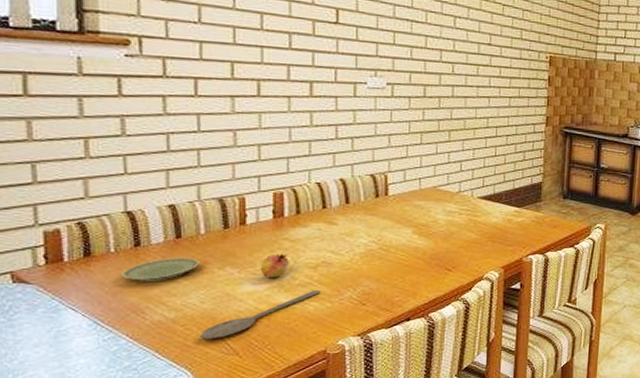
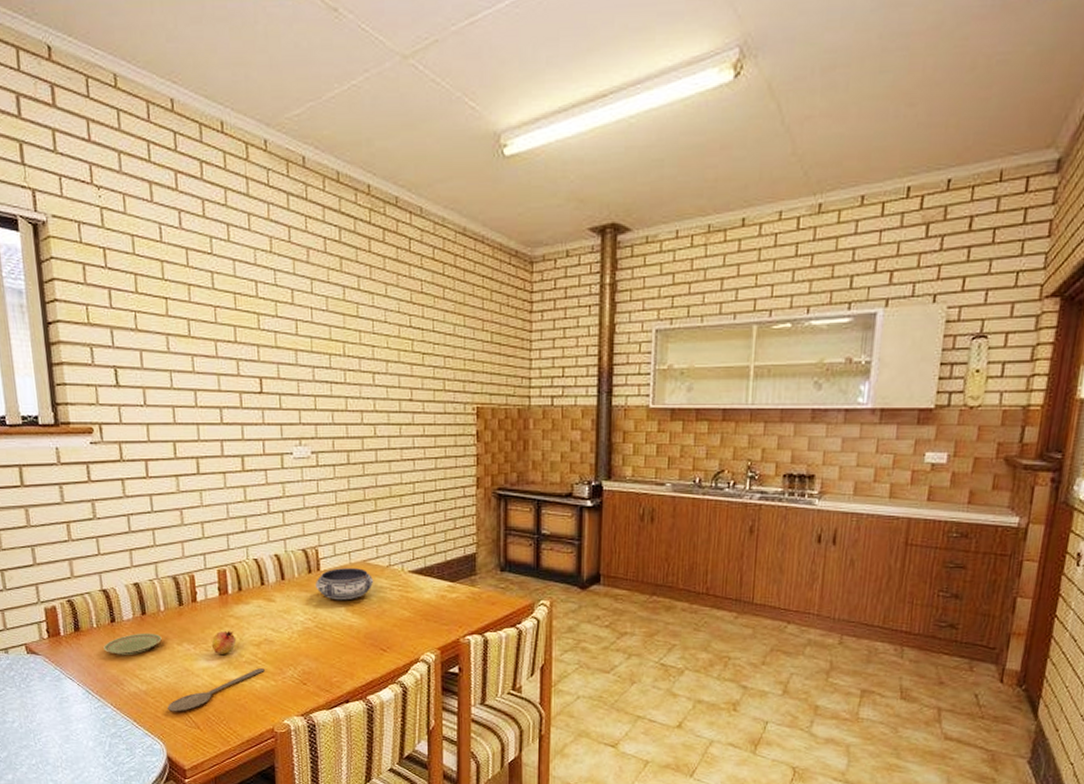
bowl: none [383,193,443,224] -> present [316,568,374,601]

